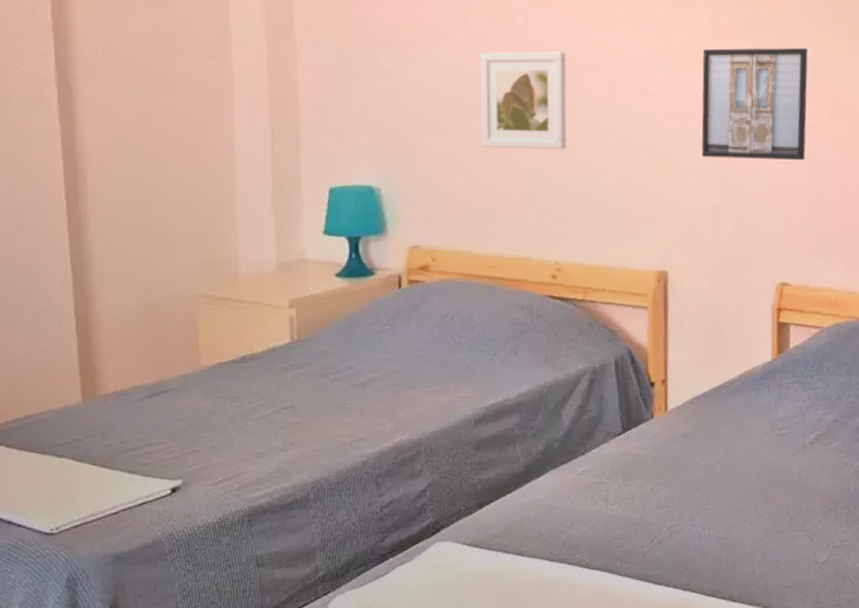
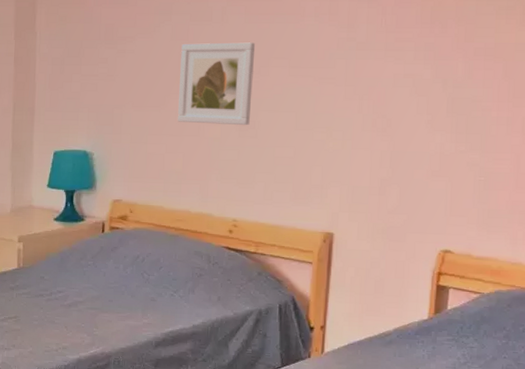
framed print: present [701,47,808,161] -> none [374,36,490,140]

